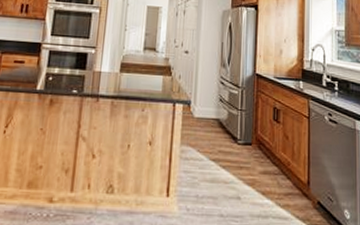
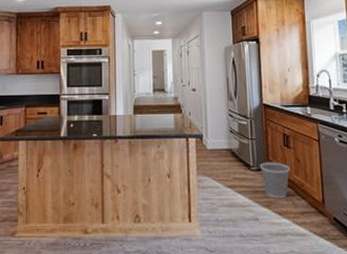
wastebasket: none [247,136,278,177] -> present [259,162,291,199]

